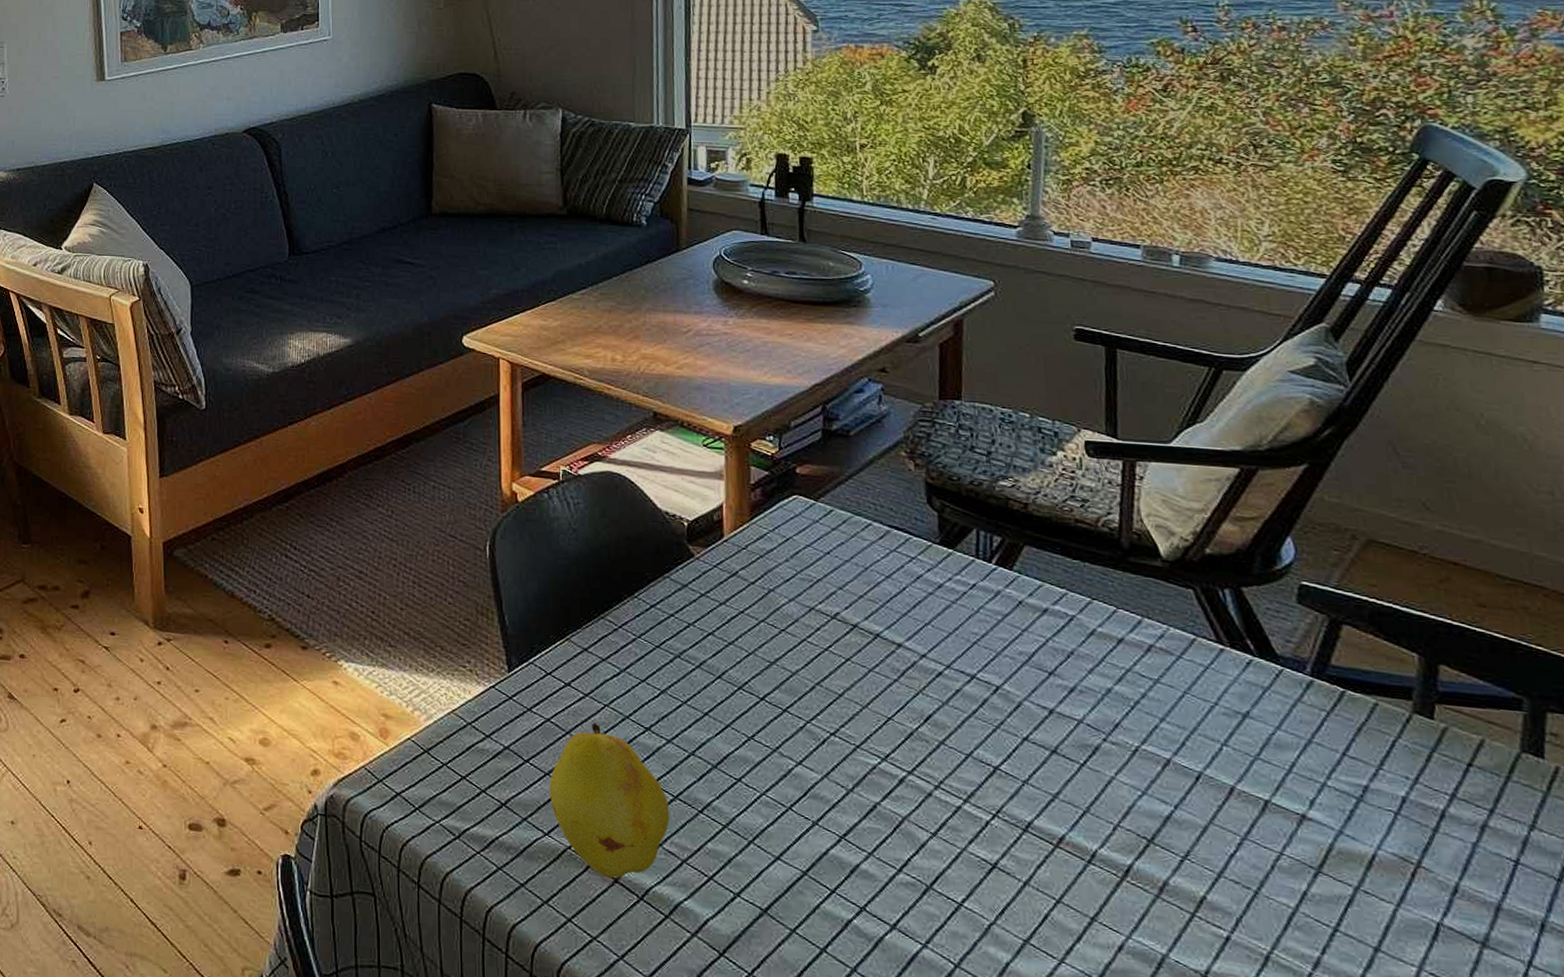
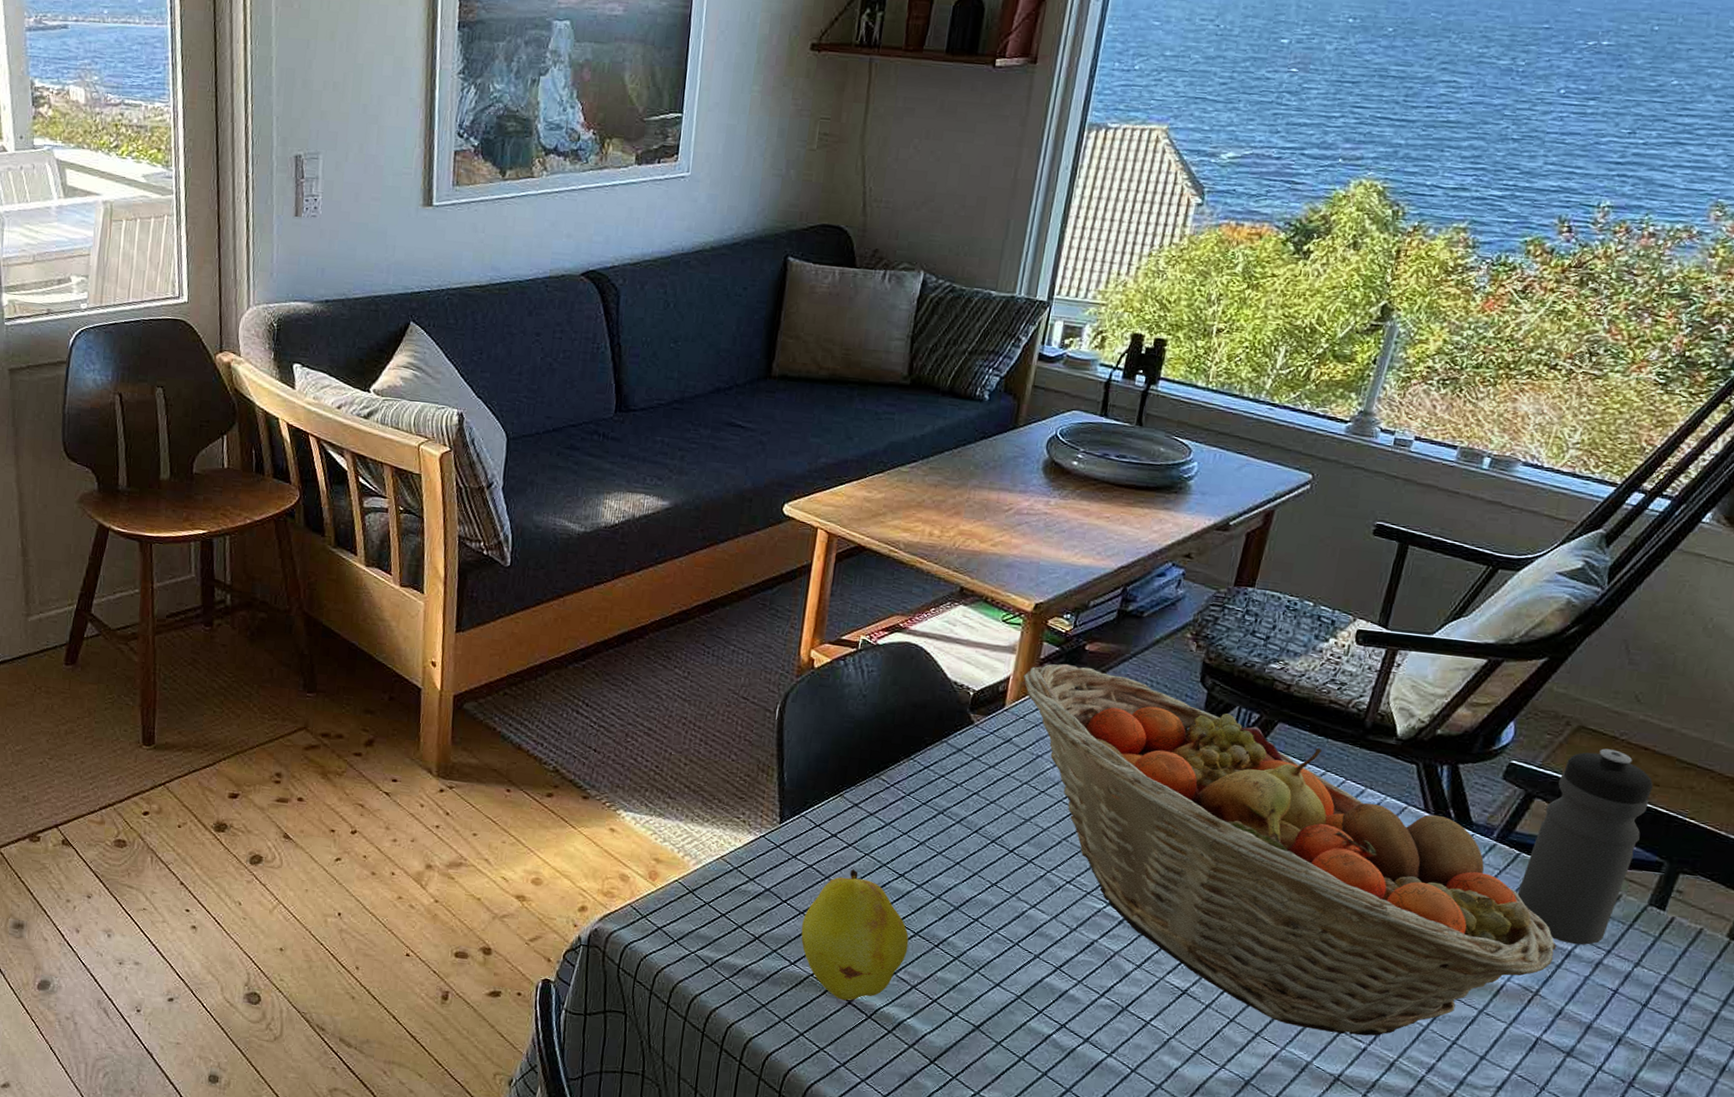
fruit basket: none [736,488,1426,921] -> present [1023,663,1556,1036]
water bottle: none [1356,565,1483,803] -> present [1517,748,1653,945]

